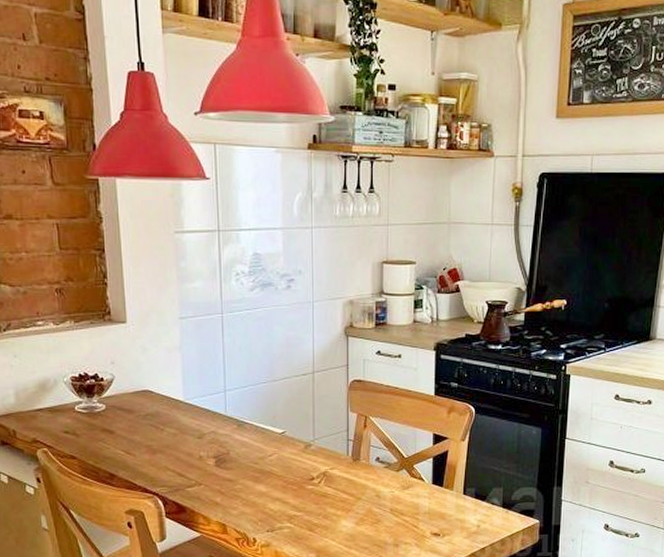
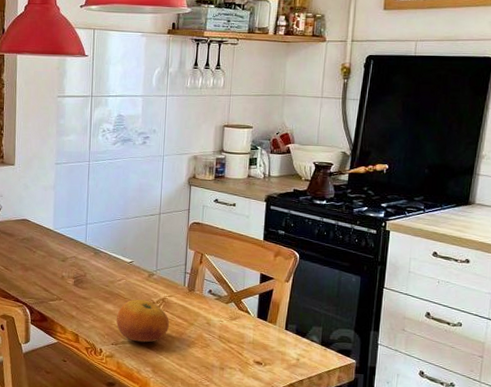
fruit: none [270,475,333,525] -> present [116,299,169,343]

